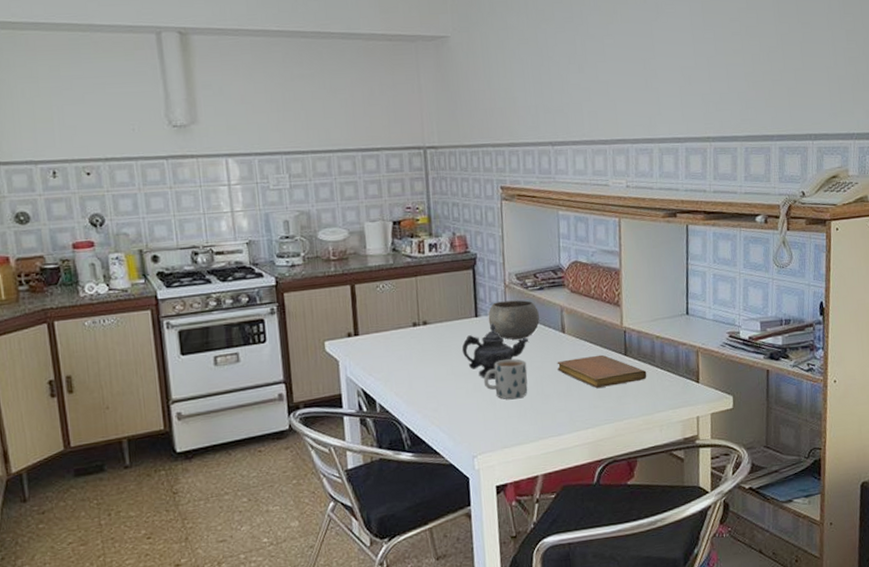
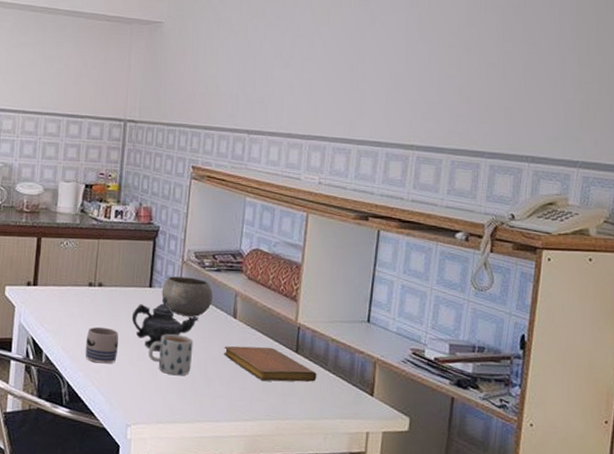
mug: none [419,365,453,402] -> present [85,326,119,364]

